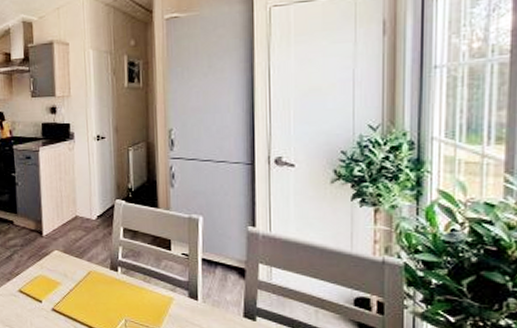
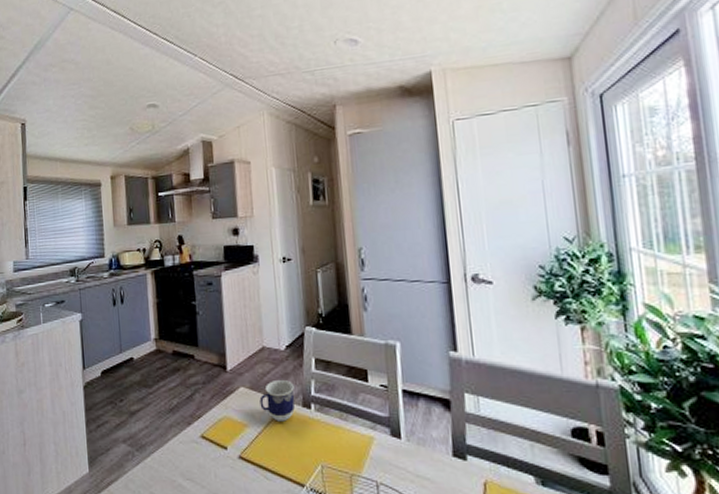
cup: none [72,245,103,281] -> present [259,379,295,422]

